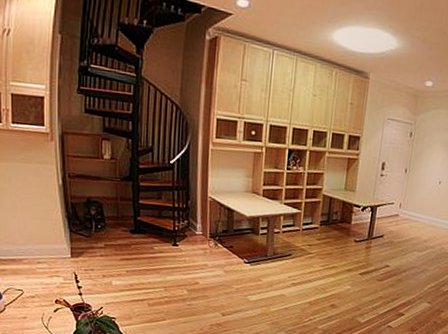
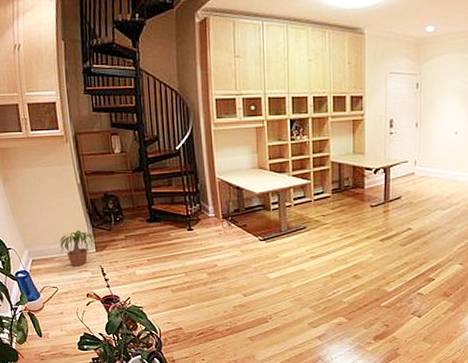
potted plant: none [27,233,74,271] -> present [57,230,97,267]

